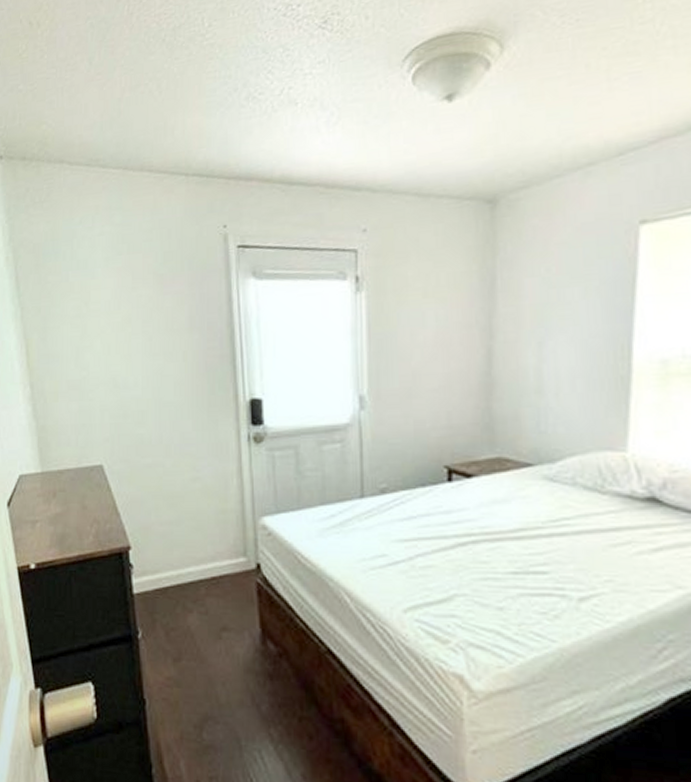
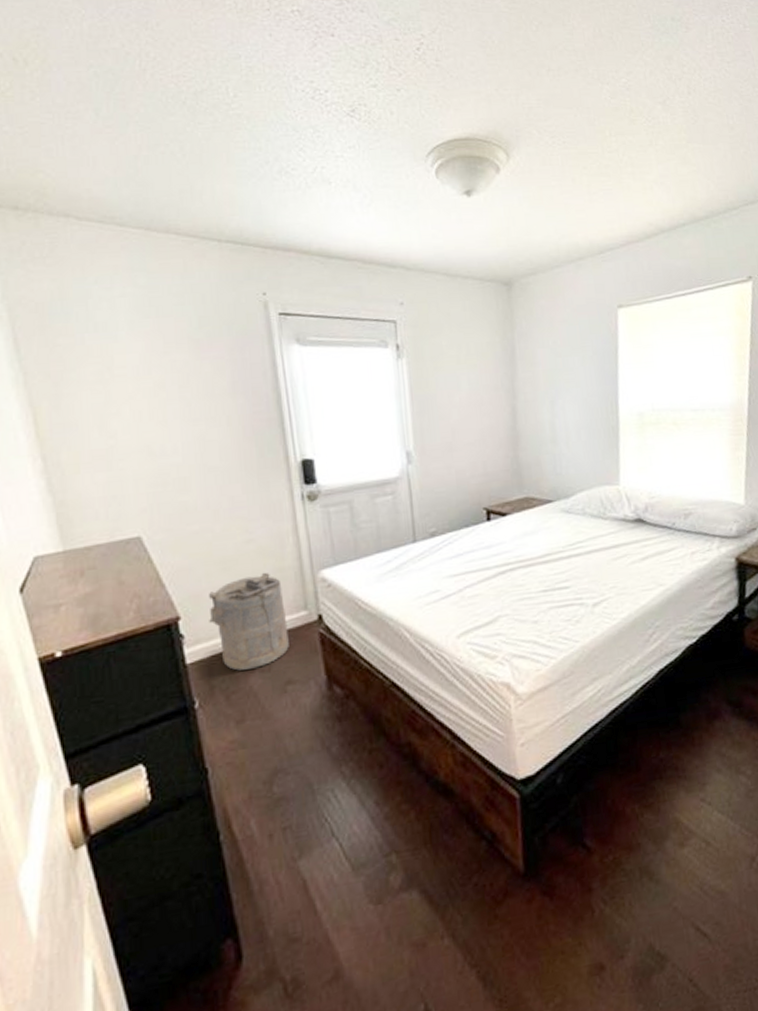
laundry hamper: none [155,512,227,609] -> present [209,572,289,671]

